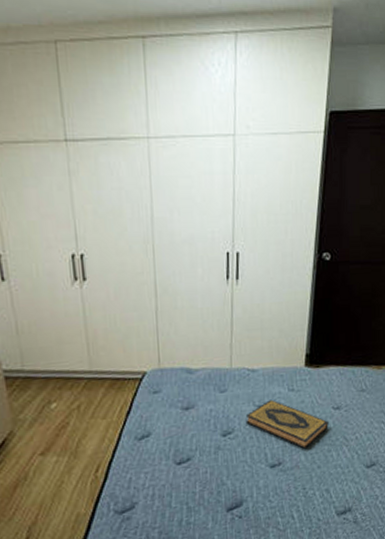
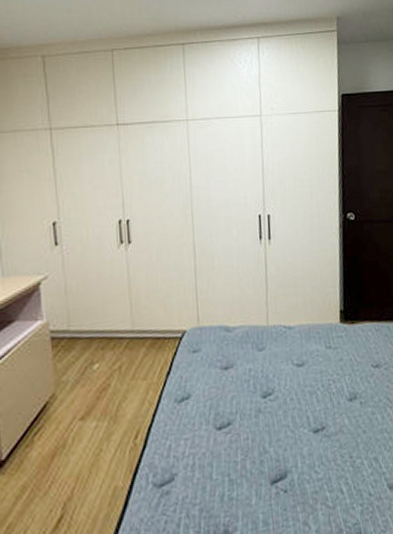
hardback book: present [245,399,329,450] -> none [285,357,370,413]

